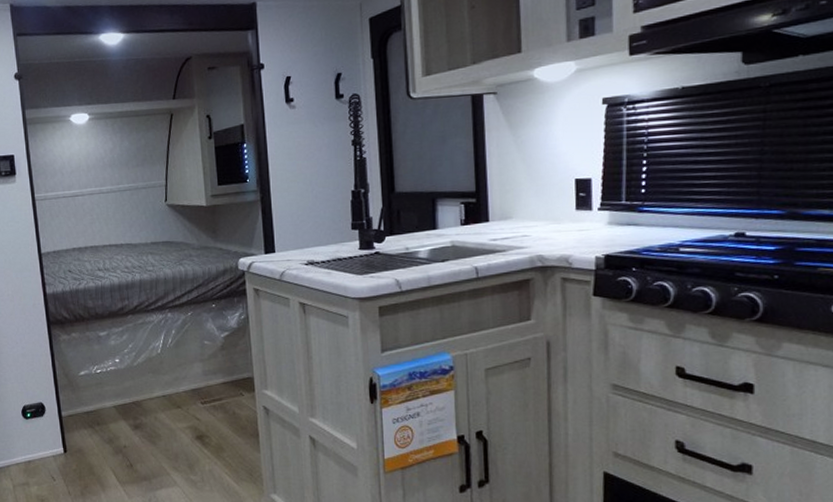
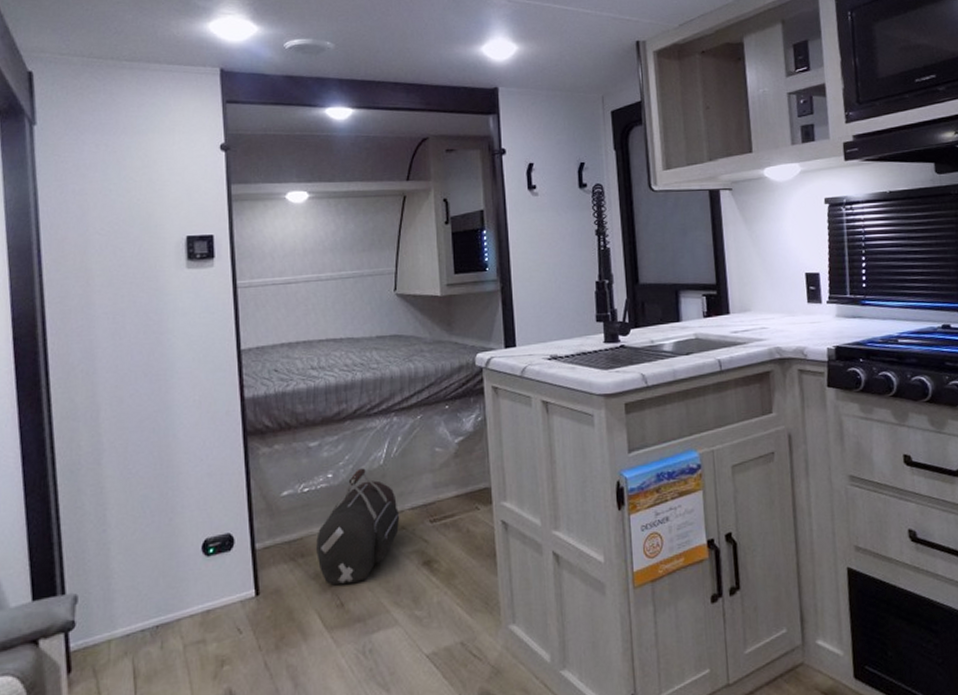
duffel bag: none [109,355,176,450] -> present [316,468,400,586]

